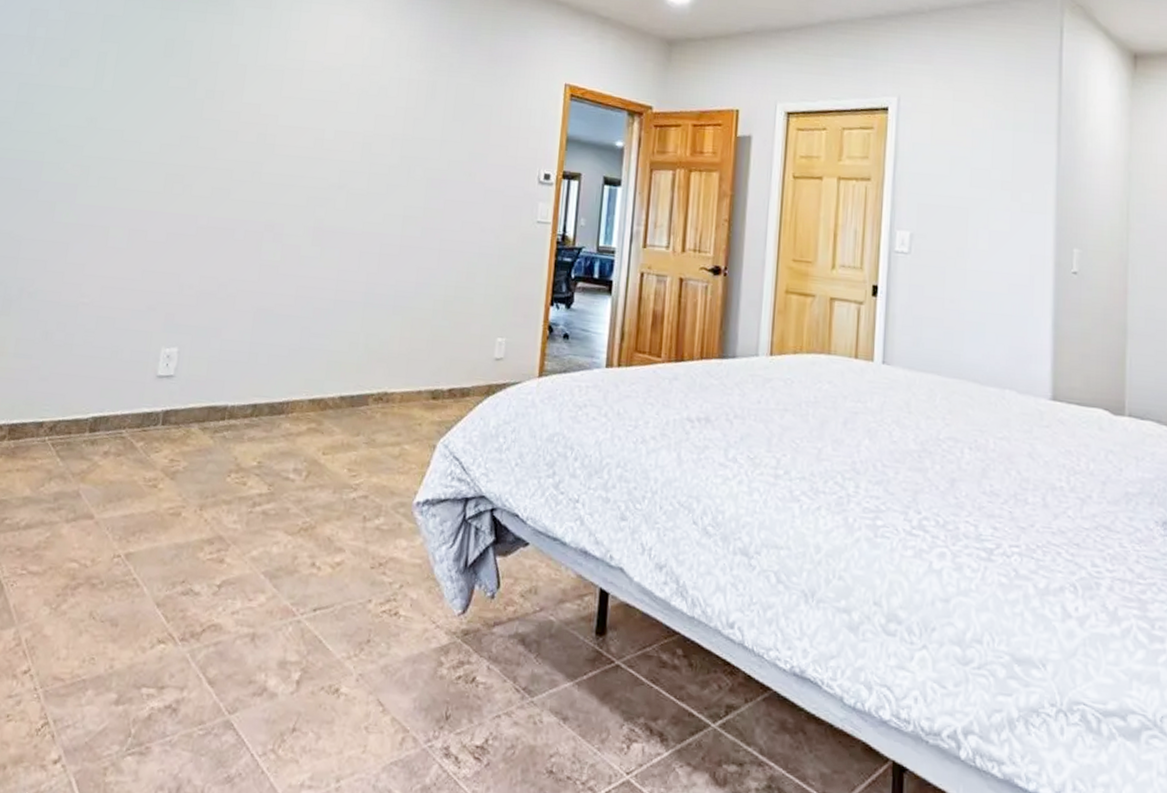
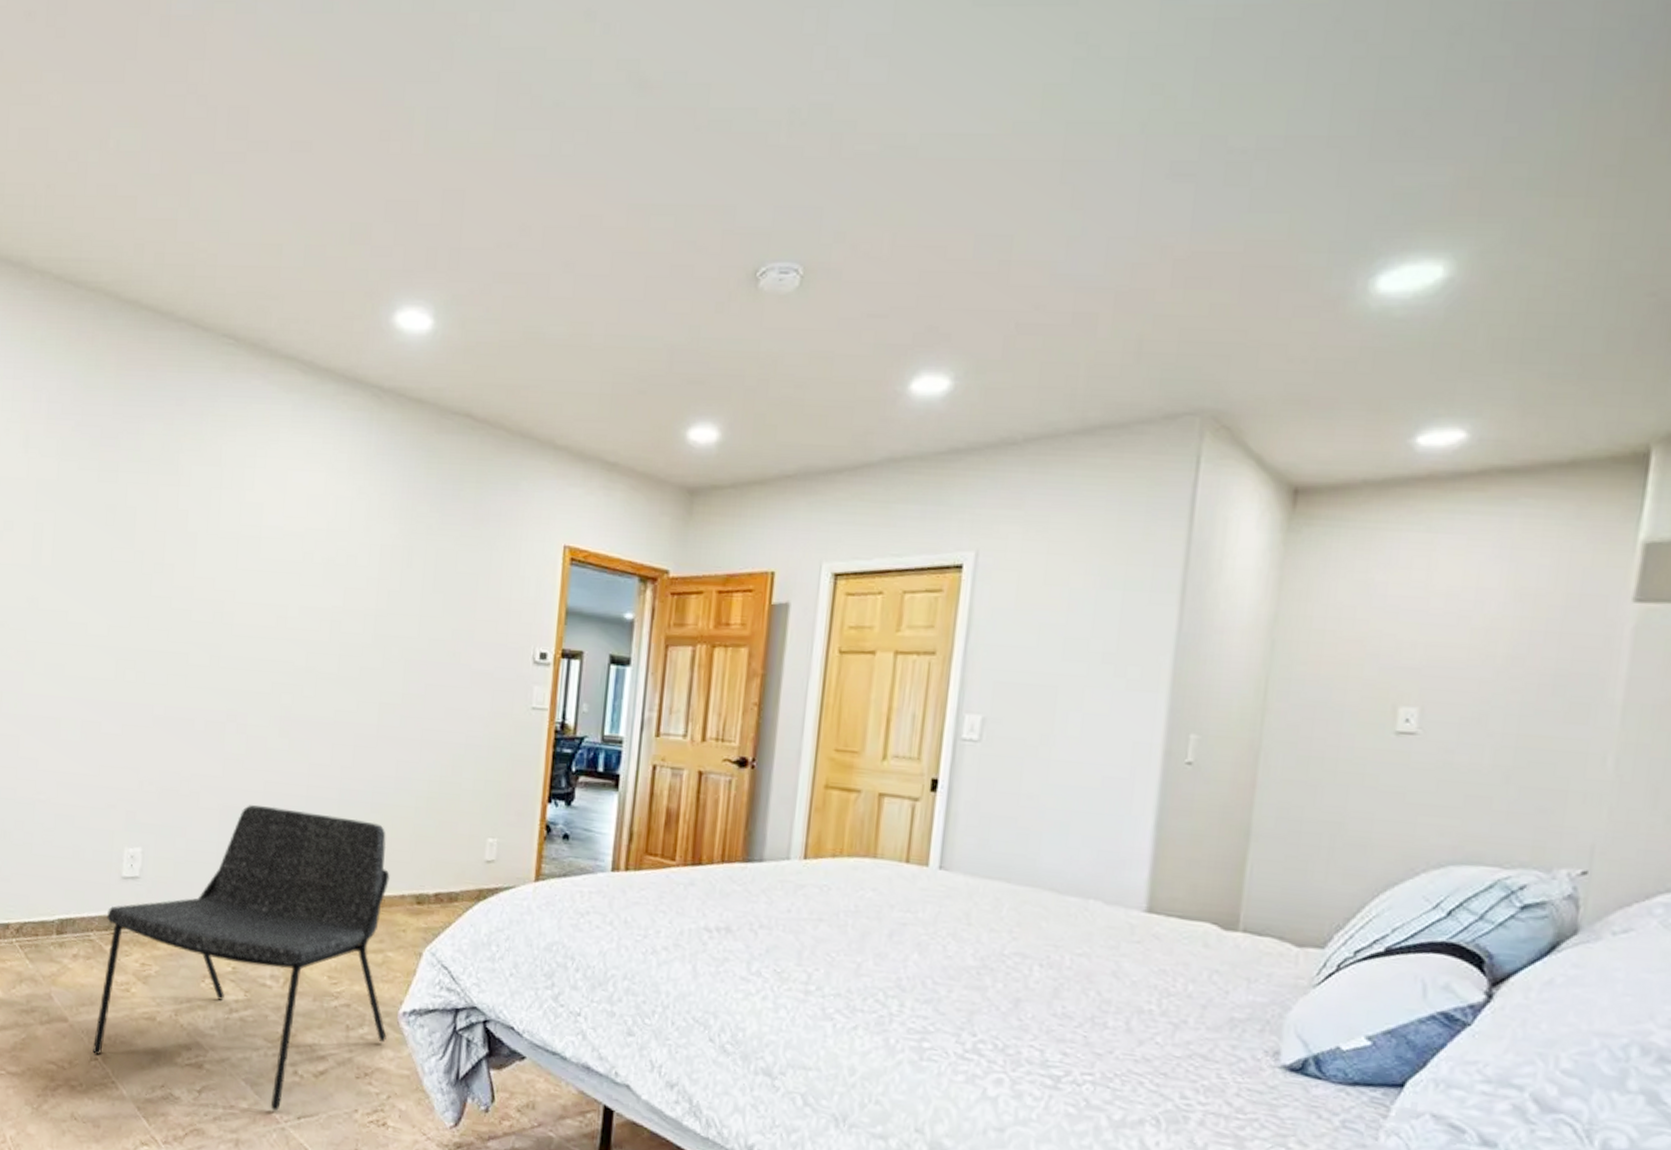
chair: none [116,308,408,604] -> present [93,805,390,1112]

